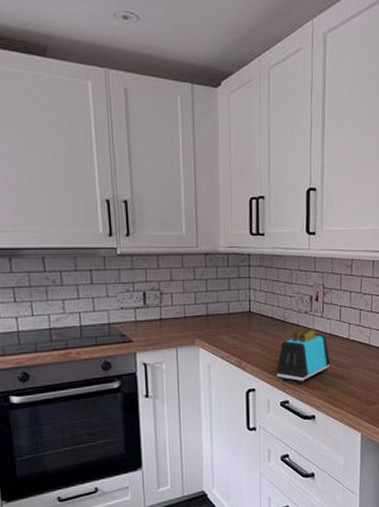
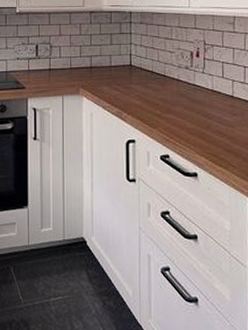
toaster: present [276,328,331,385] -> none [156,83,214,140]

